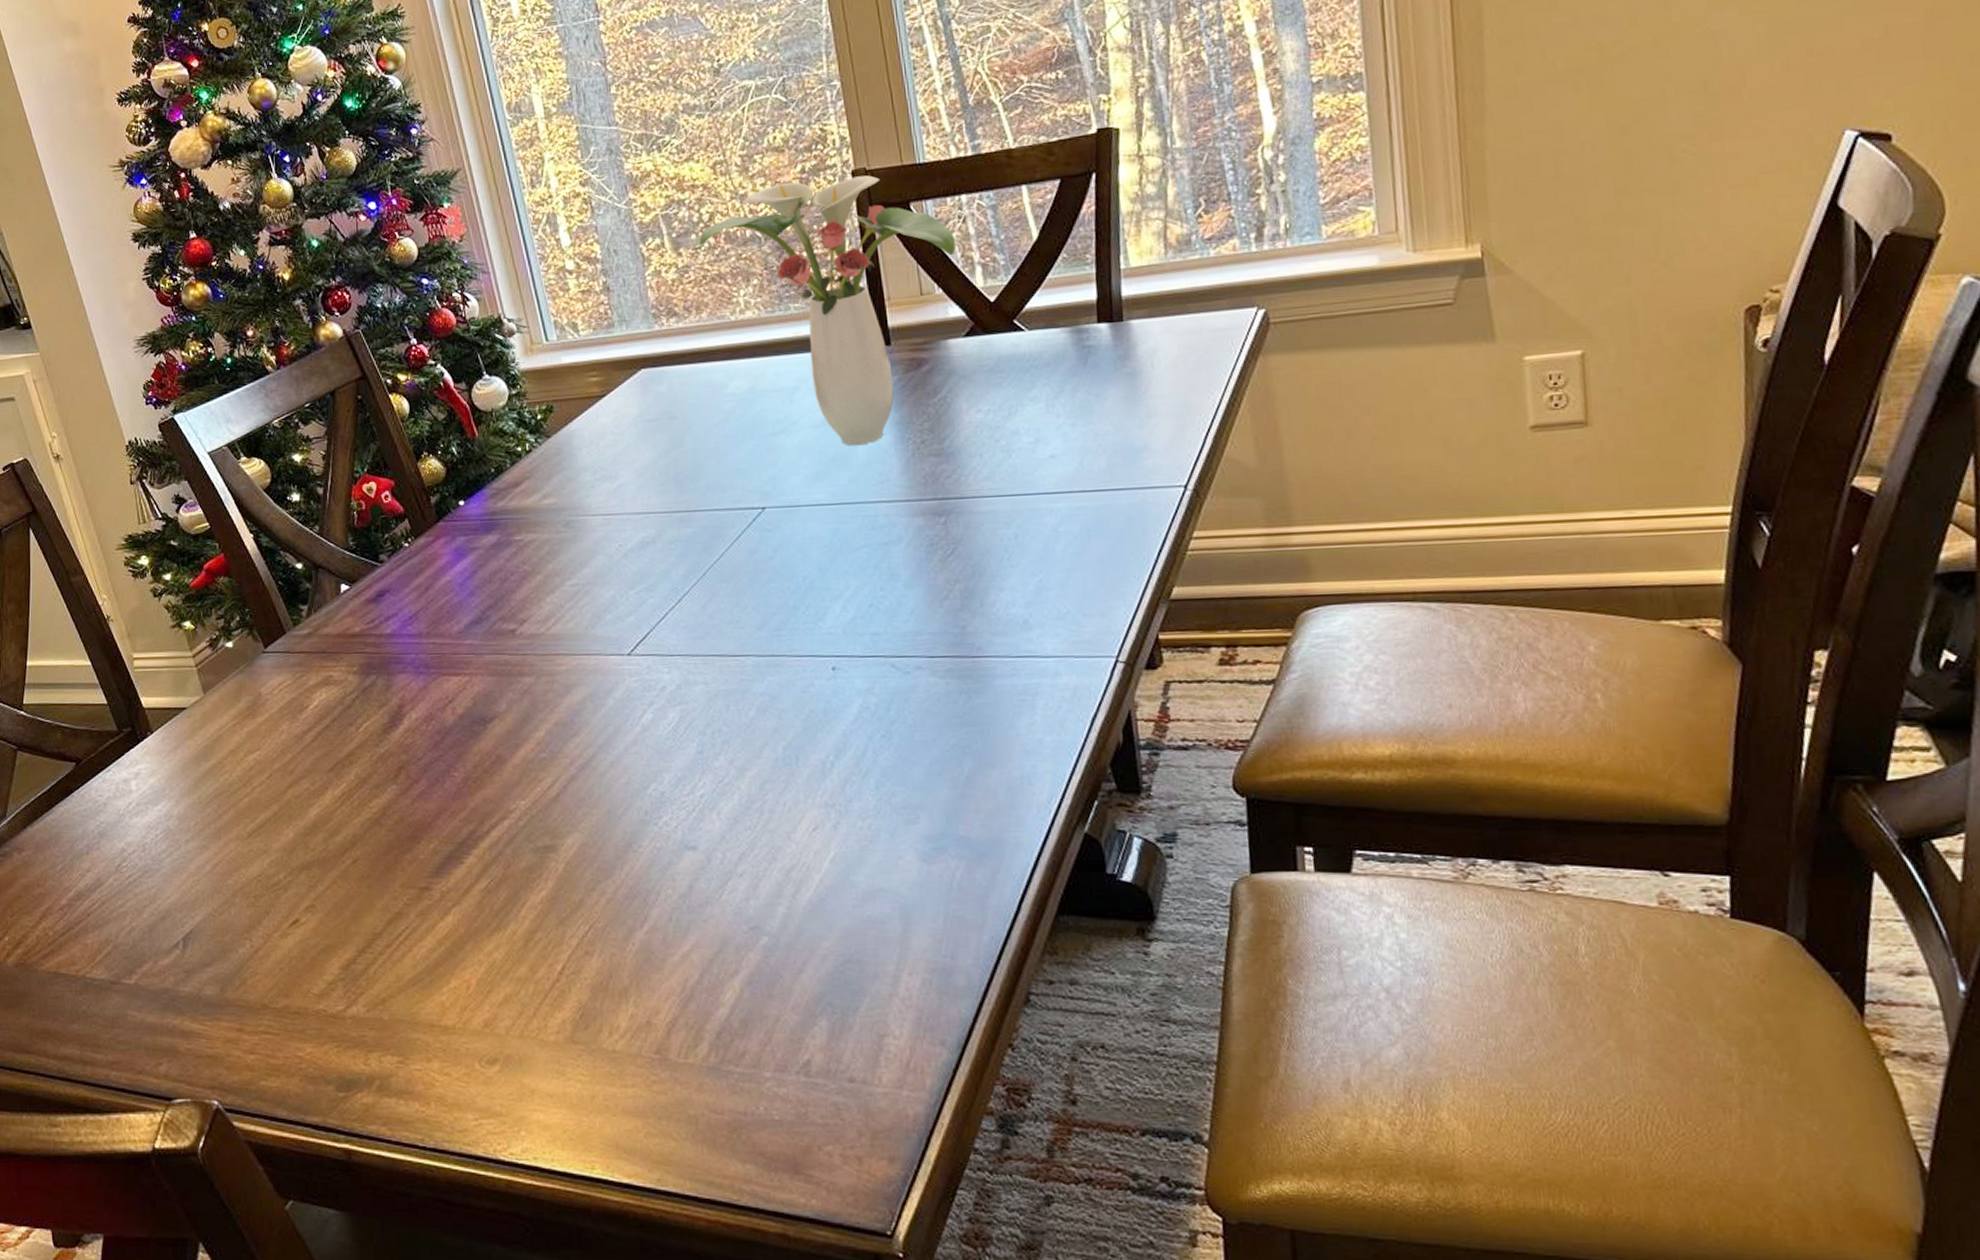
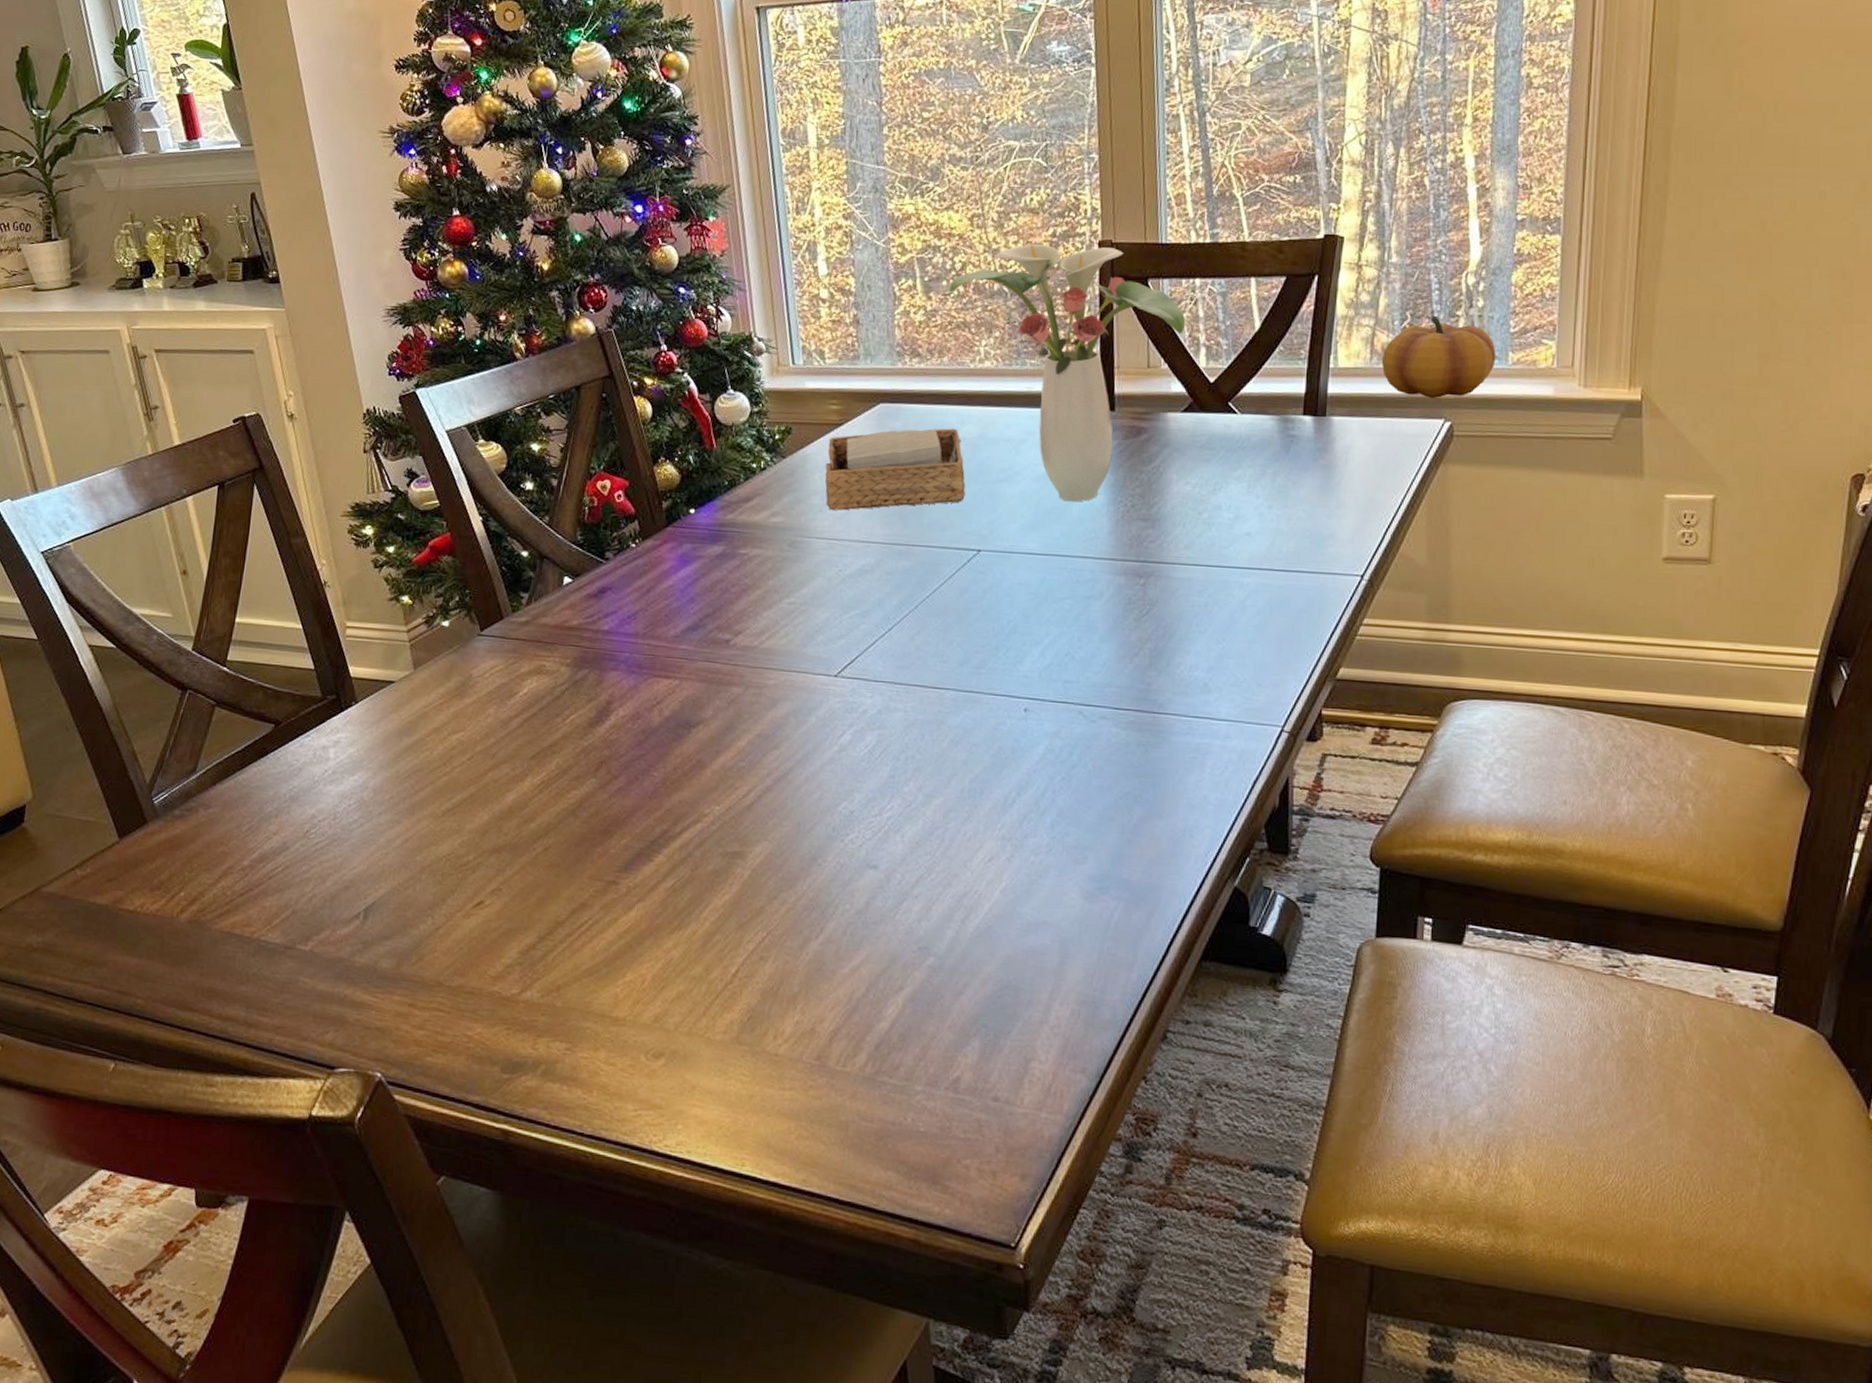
napkin holder: none [592,385,742,485] -> present [825,428,966,511]
decorative pumpkin: none [1177,197,1308,287] -> present [1381,315,1496,399]

